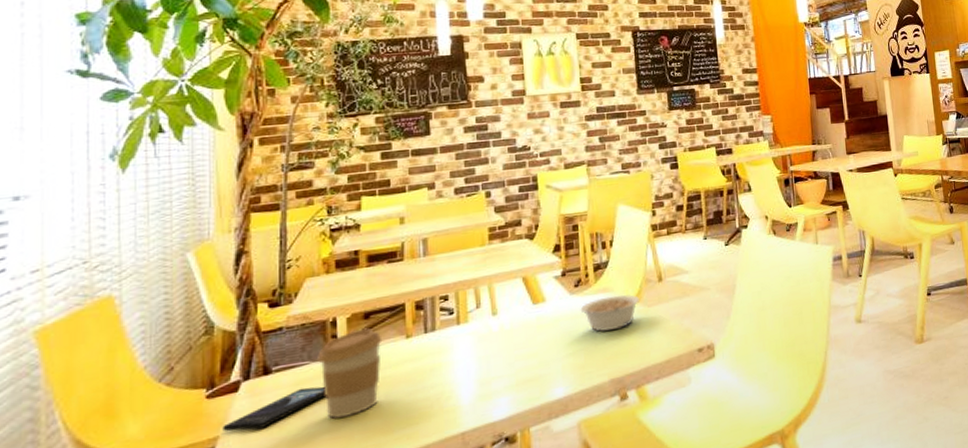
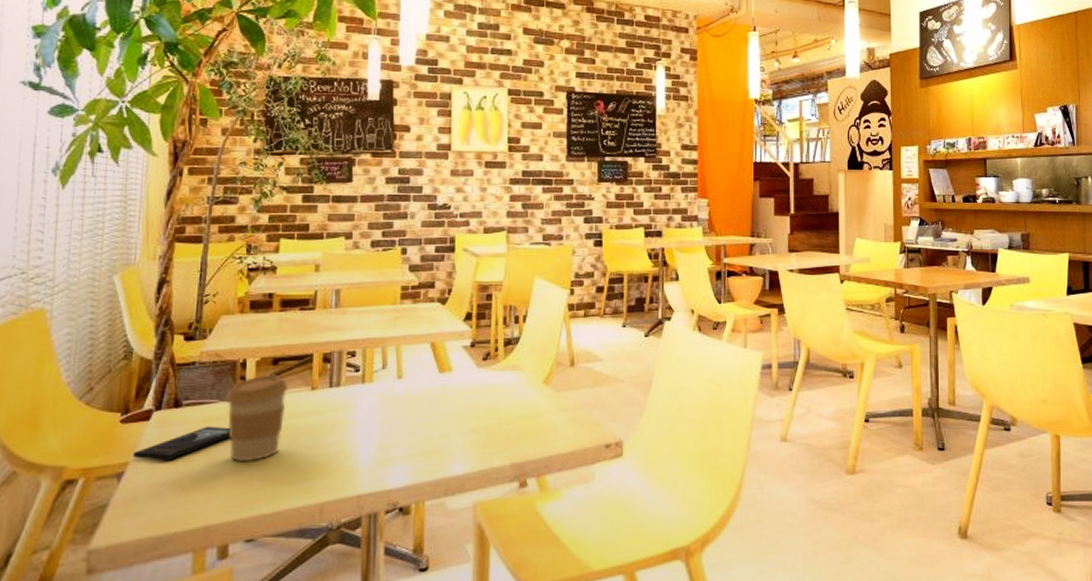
legume: present [580,295,641,332] -> none [486,375,550,411]

